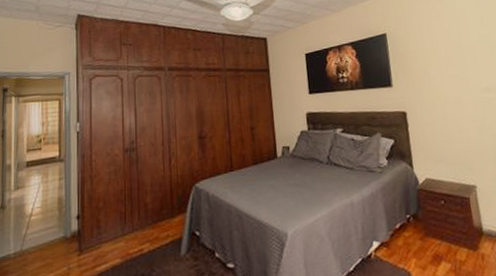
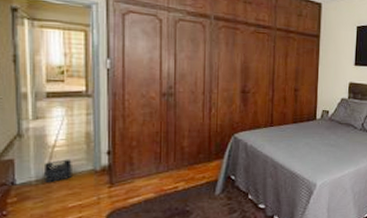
storage bin: none [22,227,46,254] -> present [45,159,72,182]

